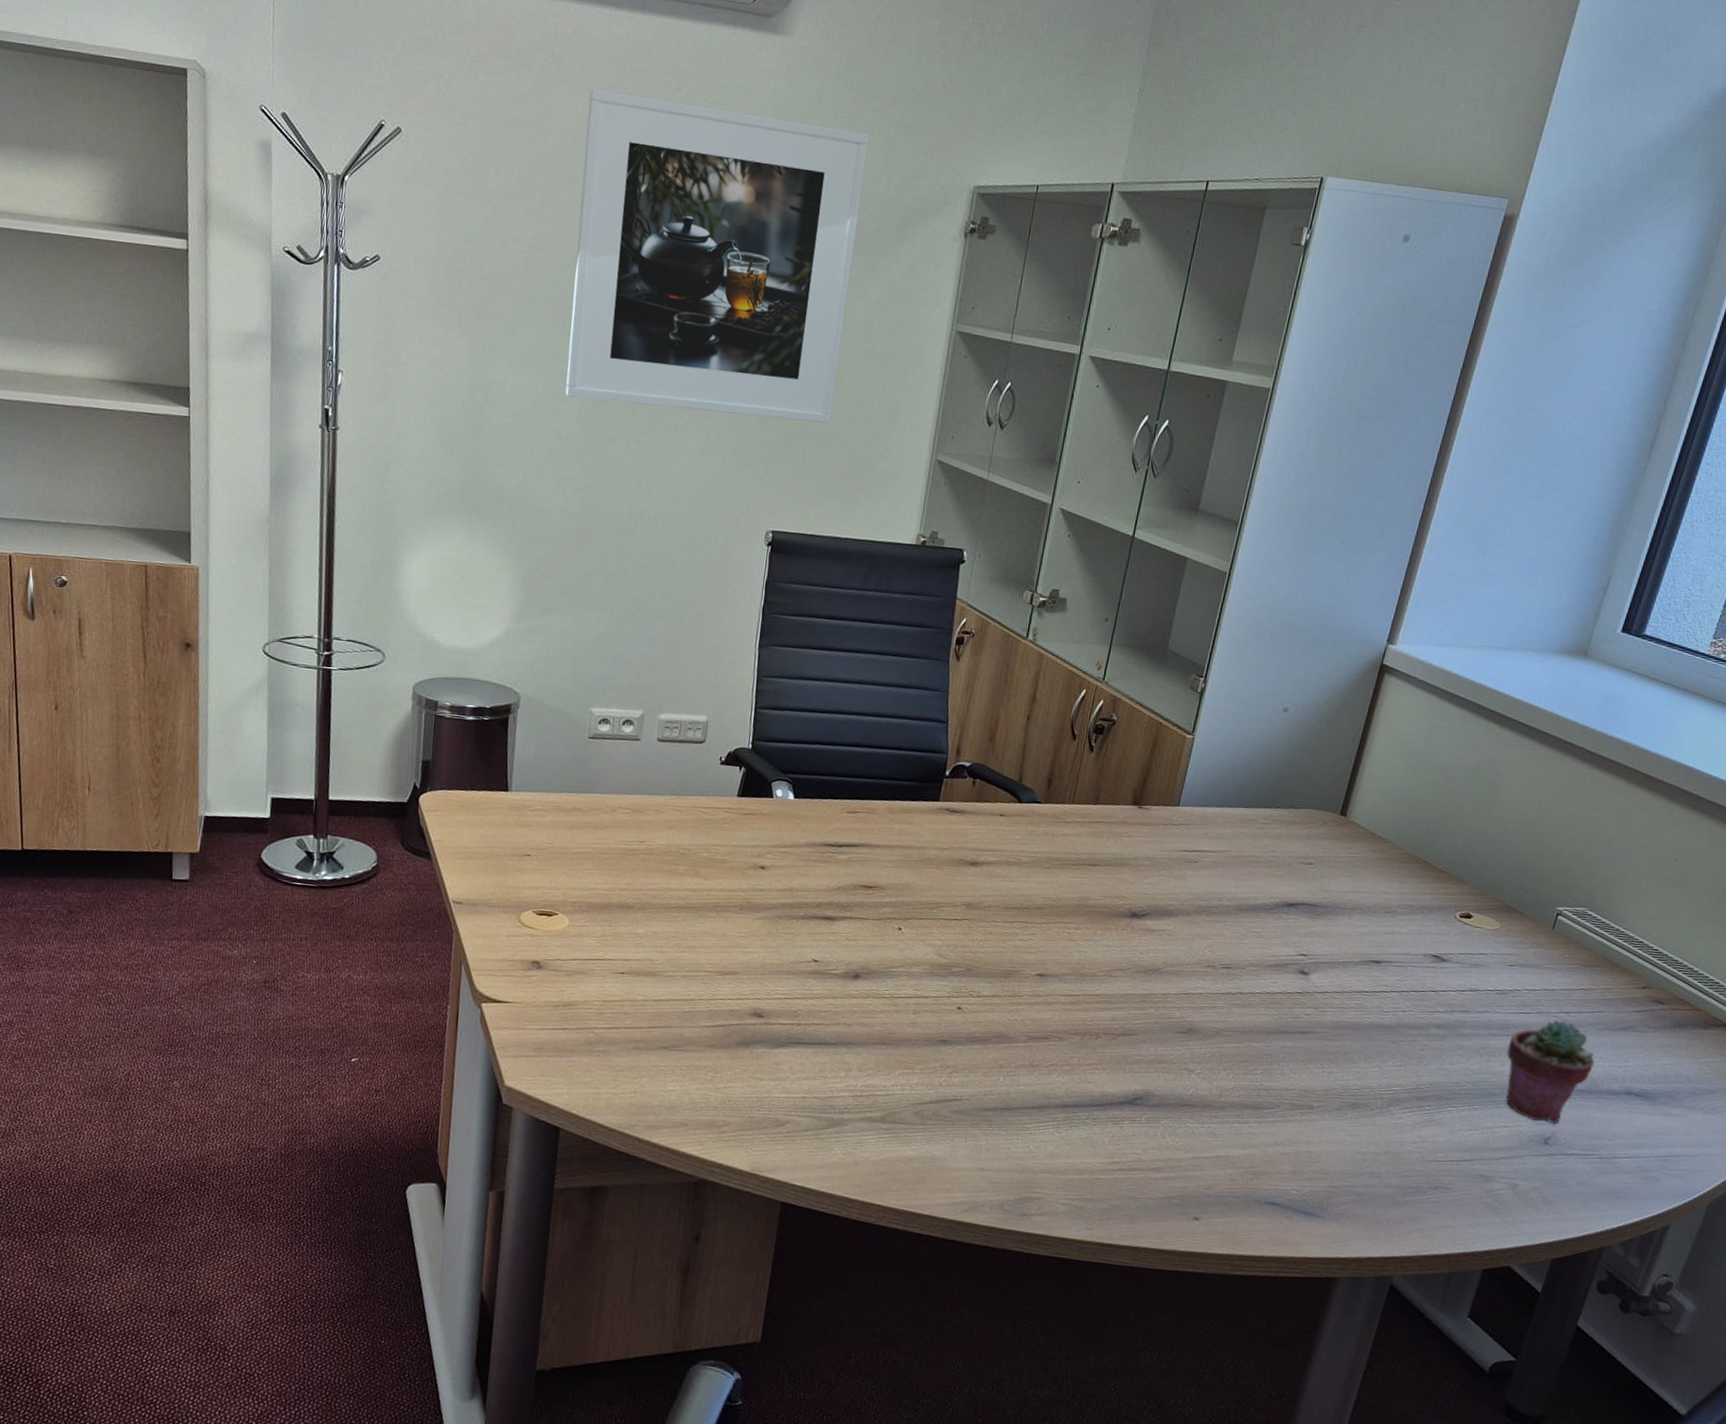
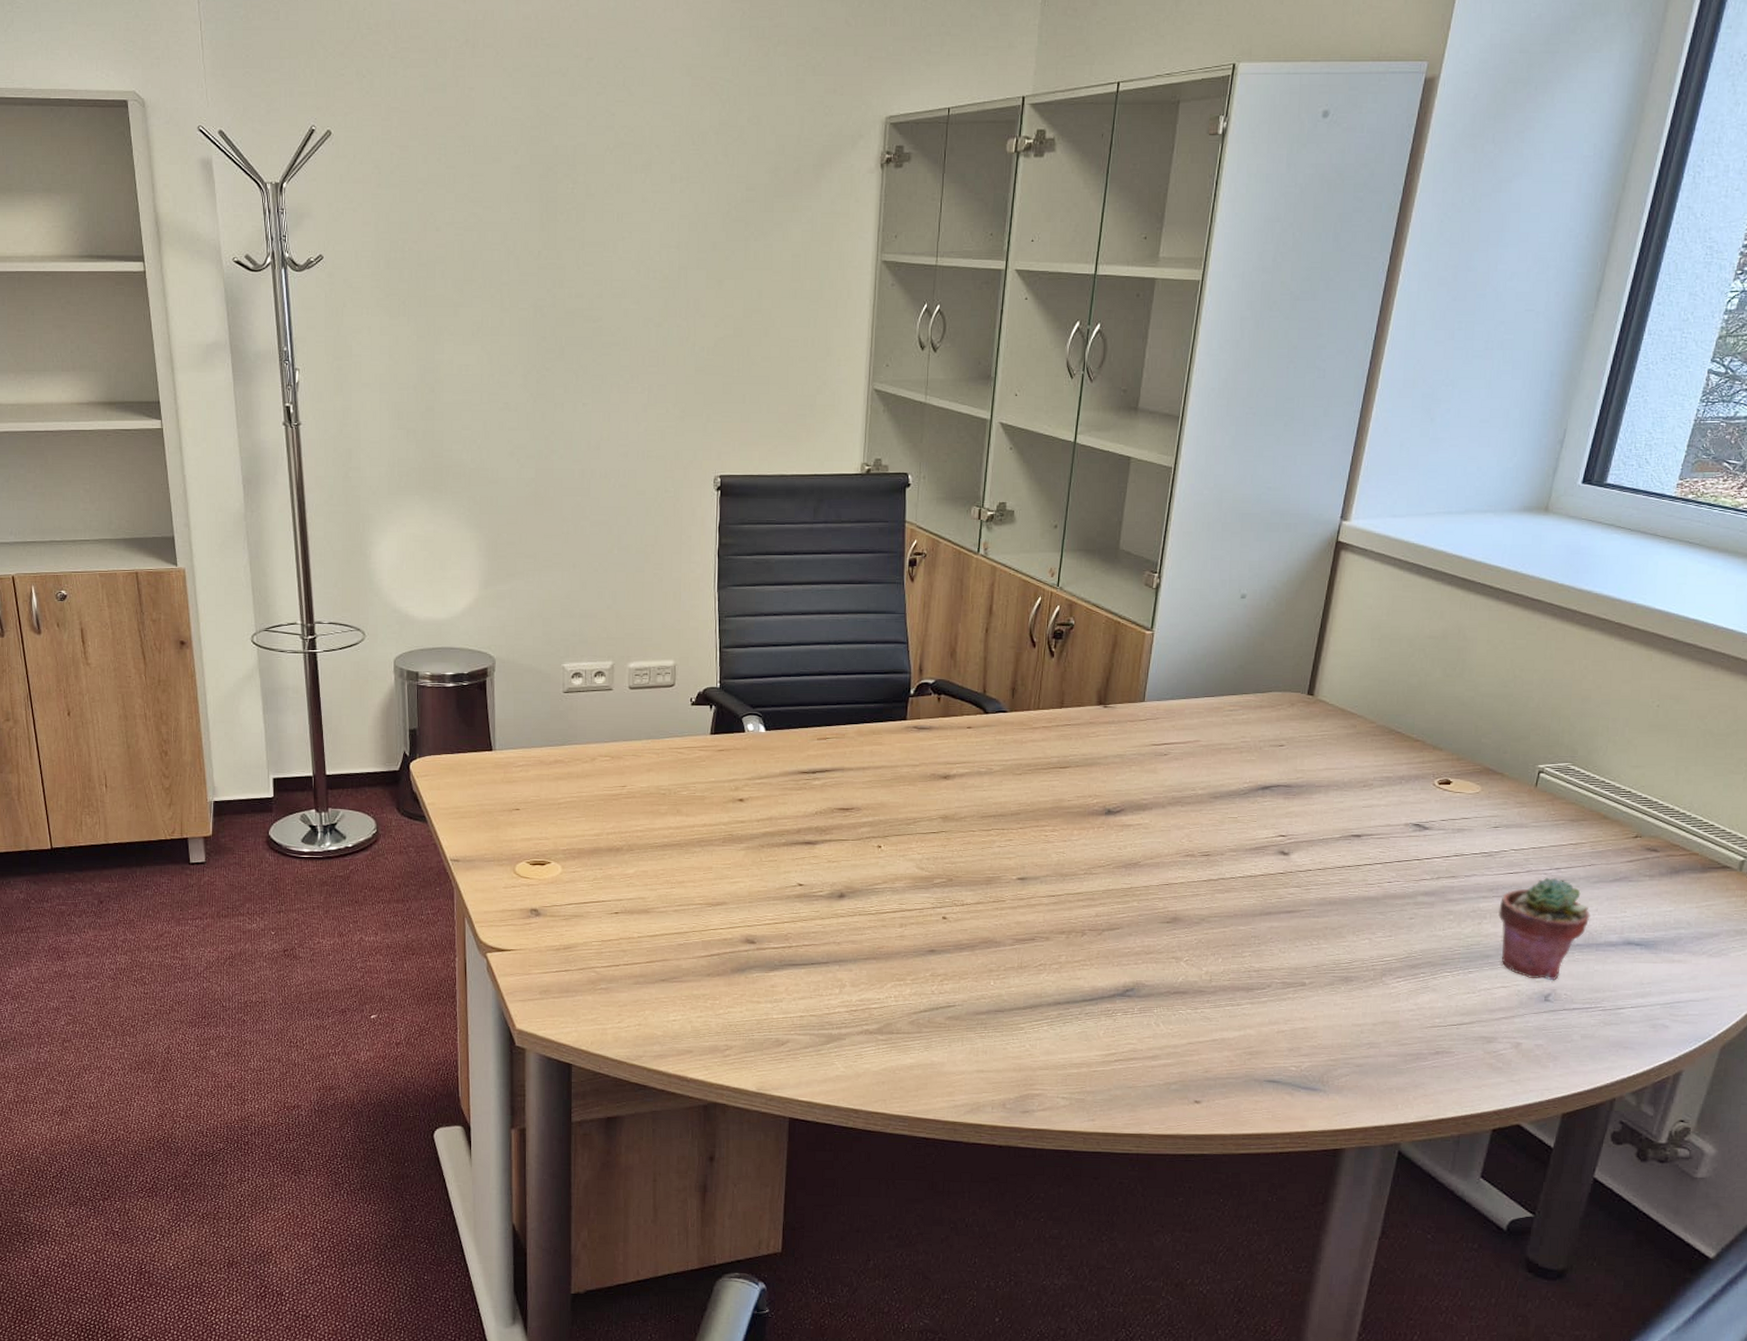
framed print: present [565,88,870,424] -> none [505,69,779,369]

